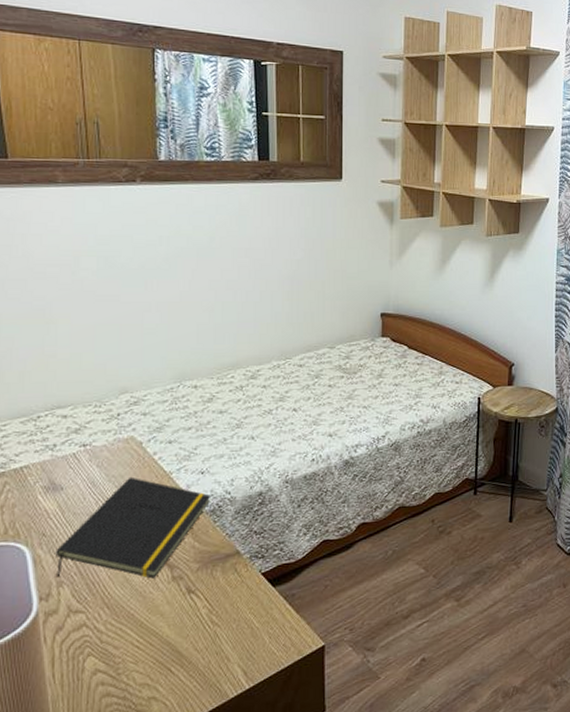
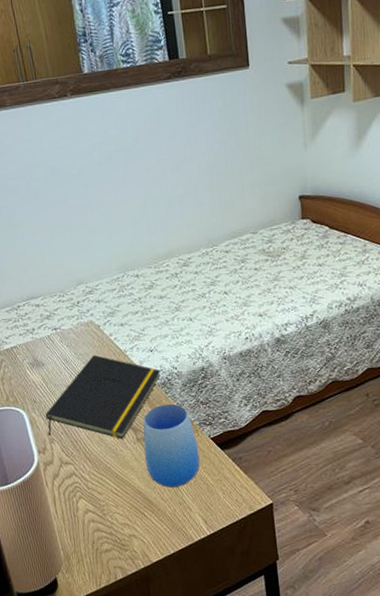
cup: none [179,534,246,635] -> present [143,403,200,487]

